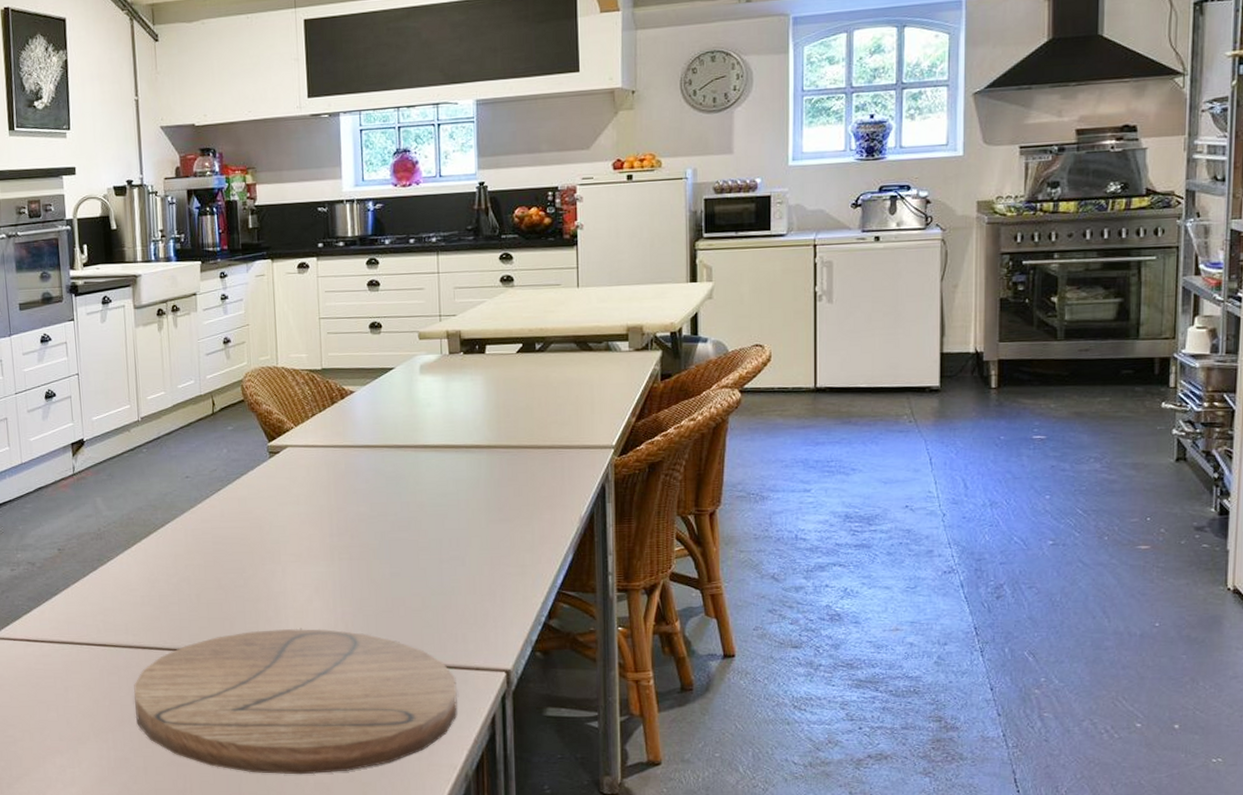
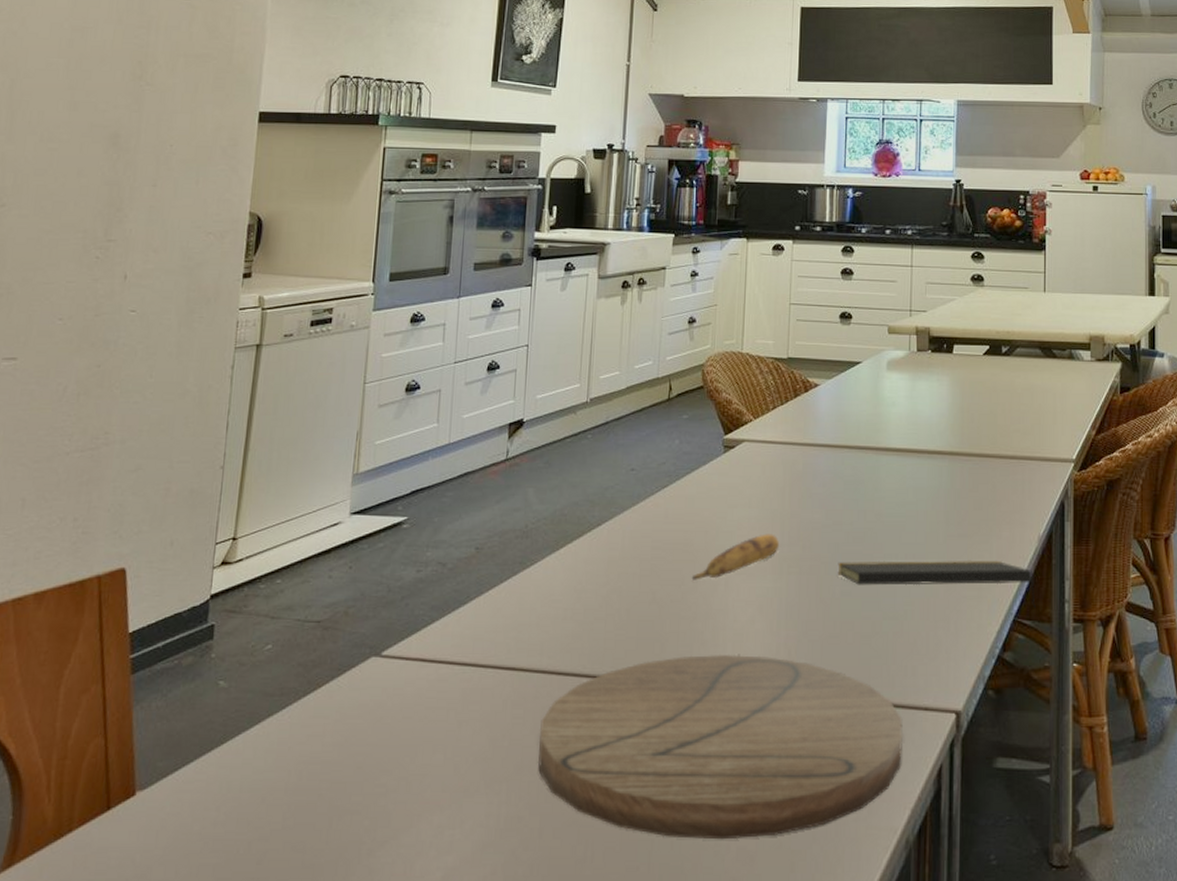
banana: none [251,526,329,569] -> present [691,534,779,580]
notepad: none [385,541,579,581] -> present [837,560,1036,608]

